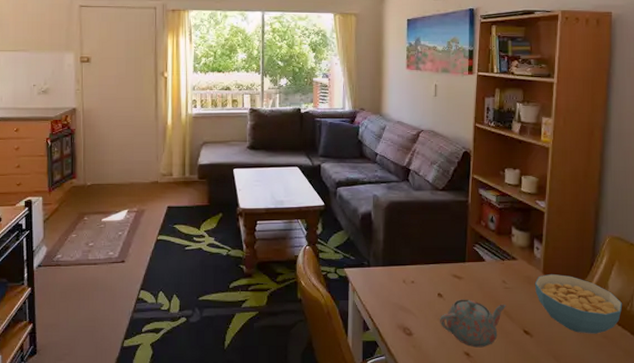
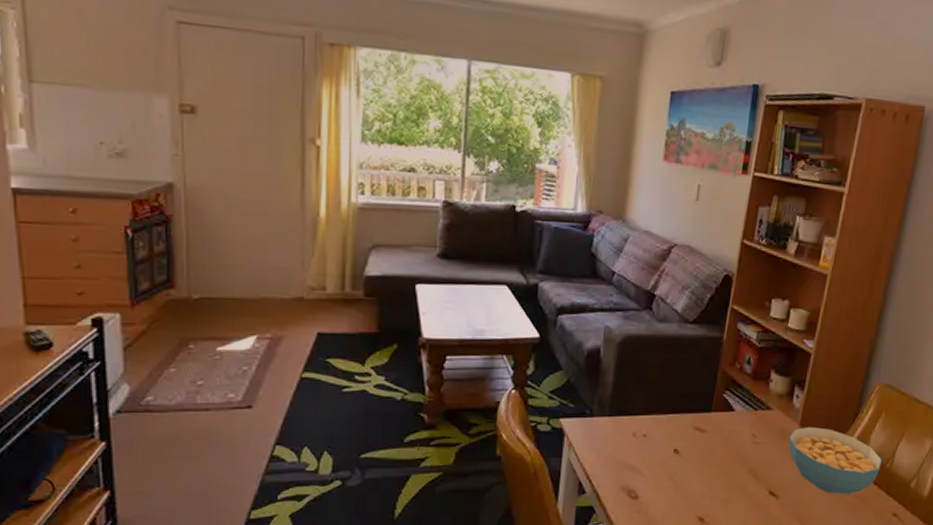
teapot: present [440,299,507,348] -> none [673,456,754,512]

